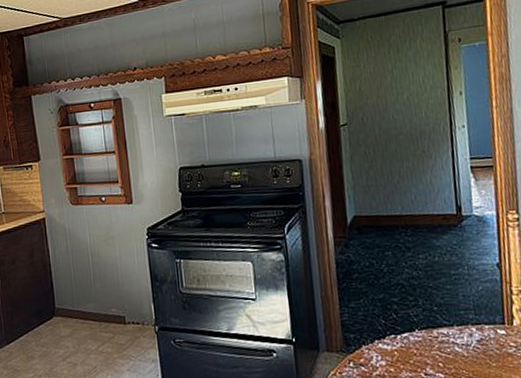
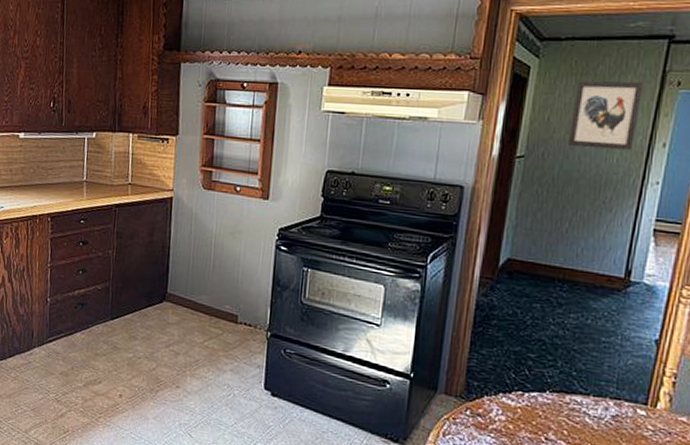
wall art: none [376,44,436,108] -> present [567,80,644,151]

